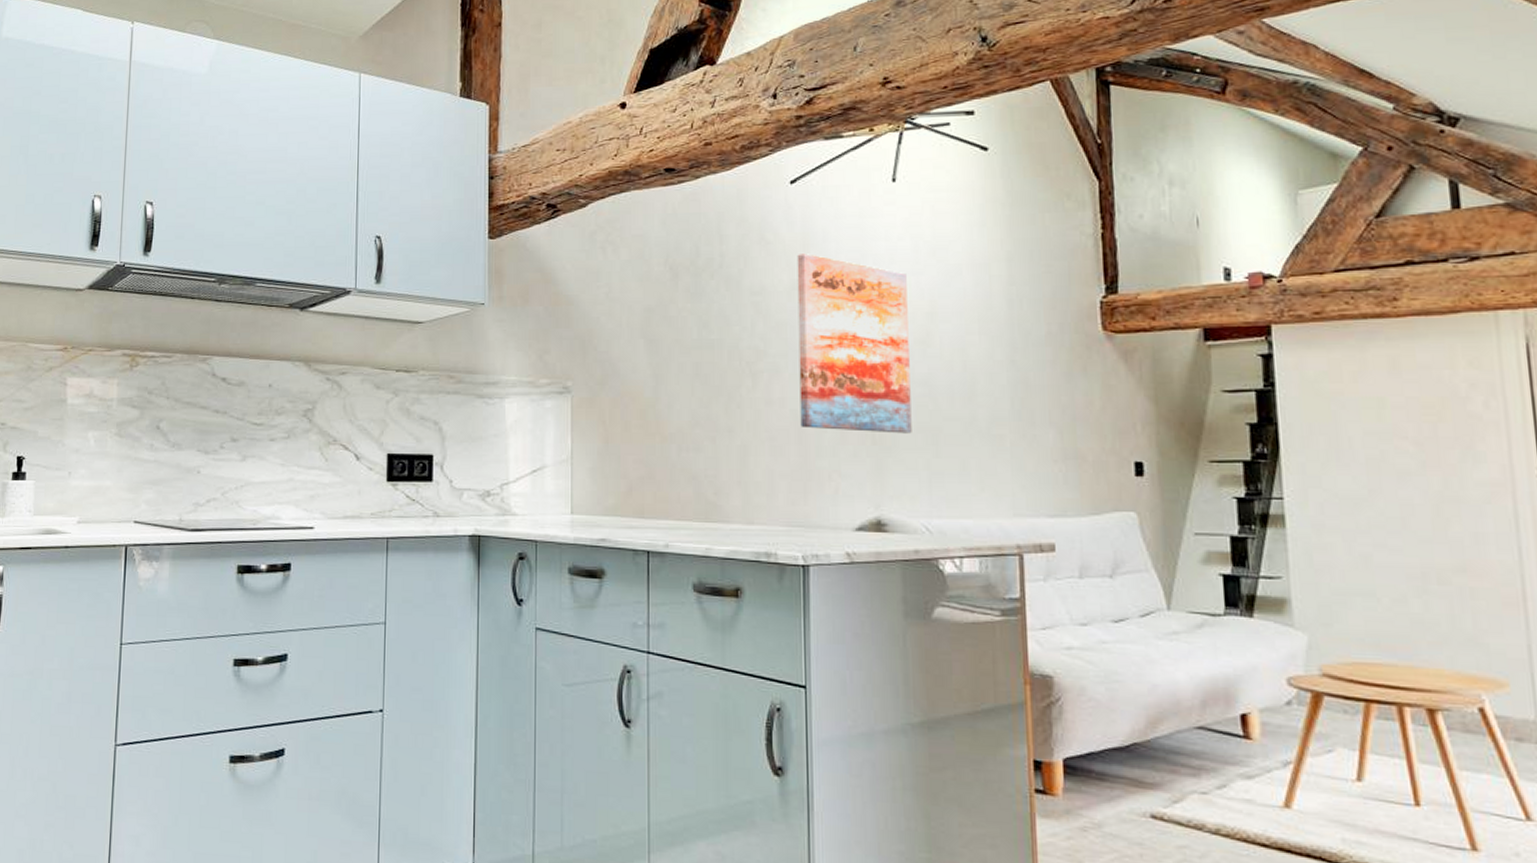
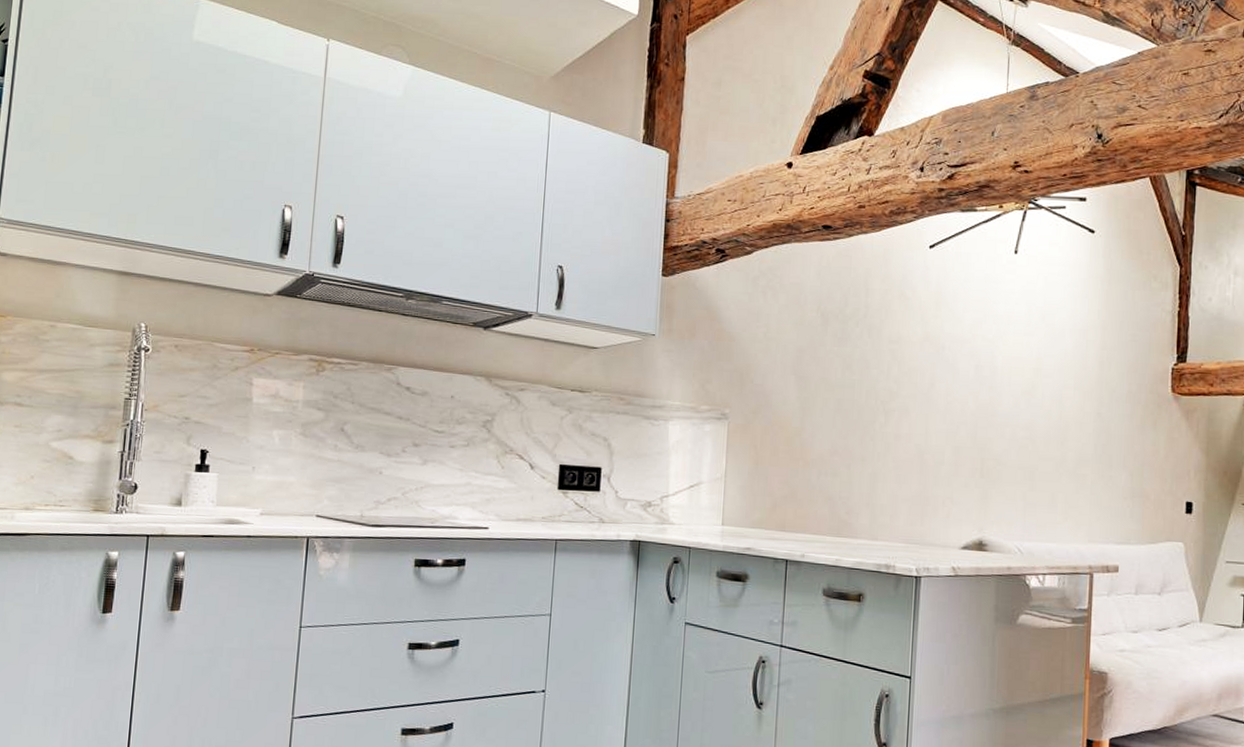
wall art: present [797,254,912,434] -> none [923,310,1020,470]

